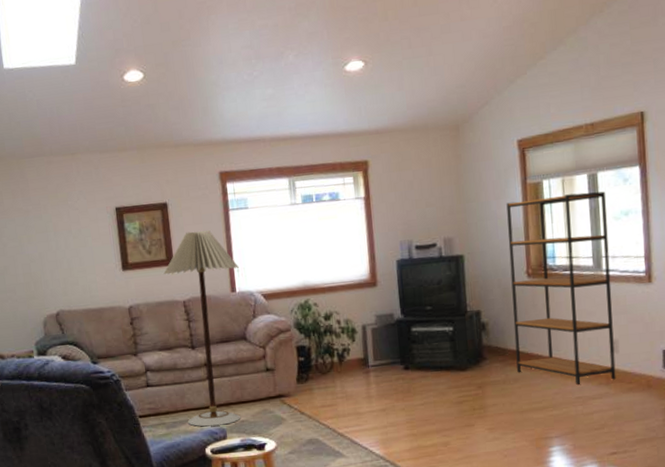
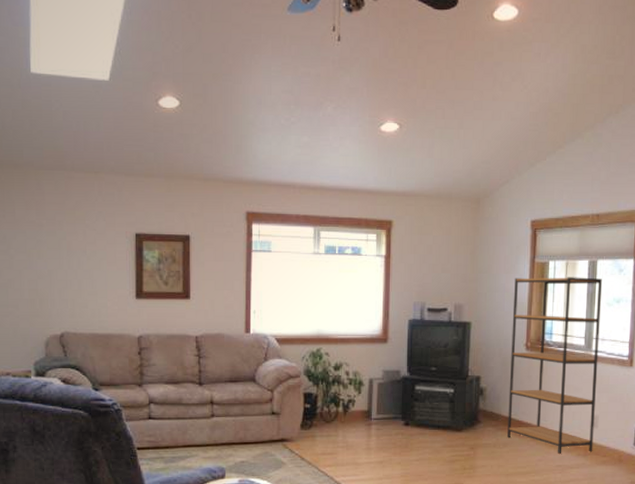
floor lamp: present [163,230,241,427] -> none [178,267,256,464]

